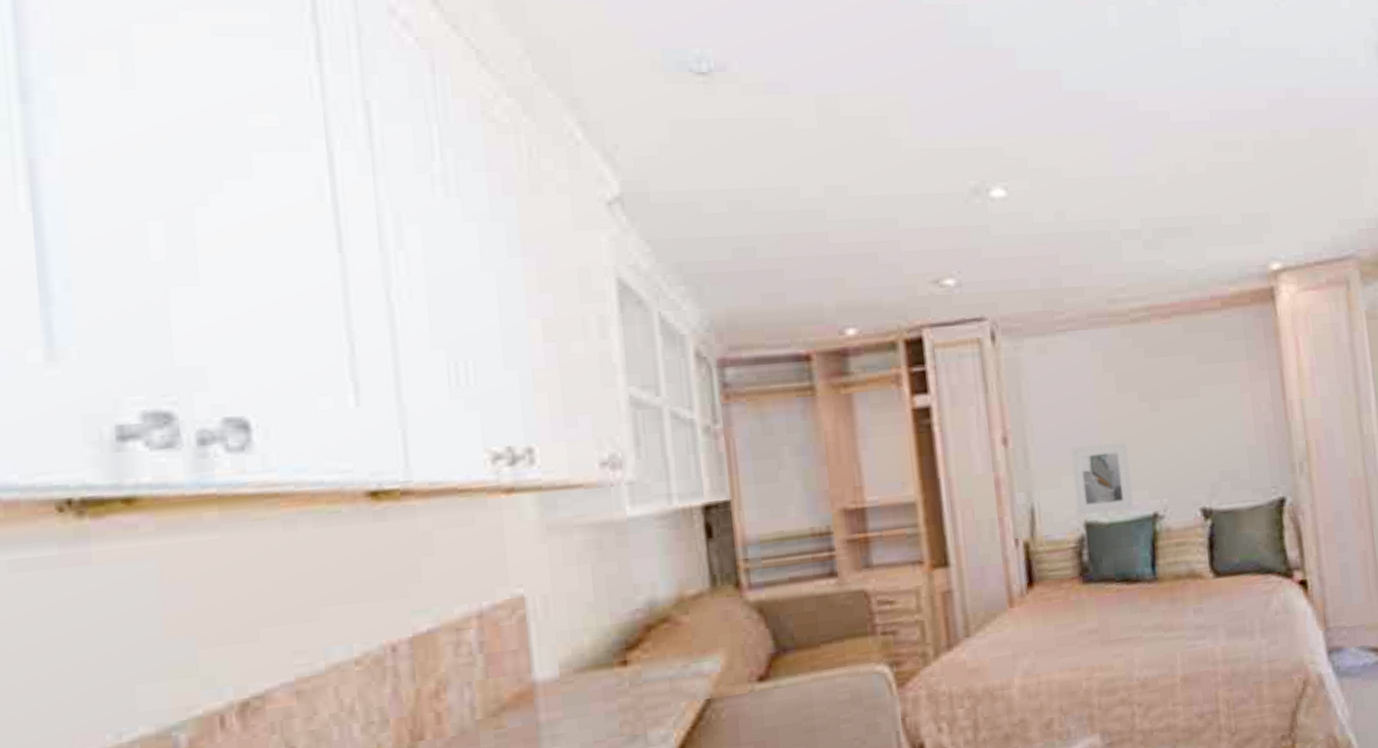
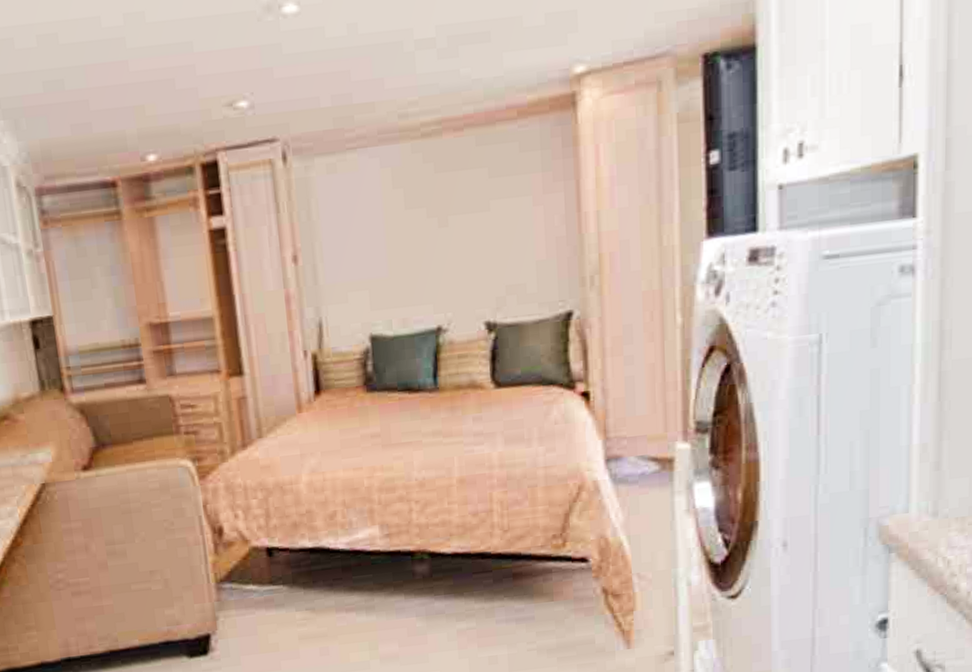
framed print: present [1070,442,1134,516] -> none [357,258,419,329]

